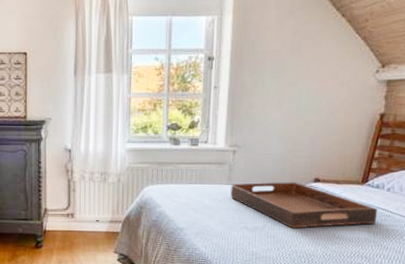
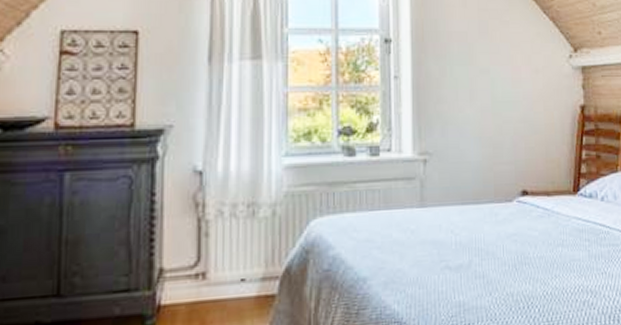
serving tray: present [230,182,377,229] -> none [424,197,595,262]

